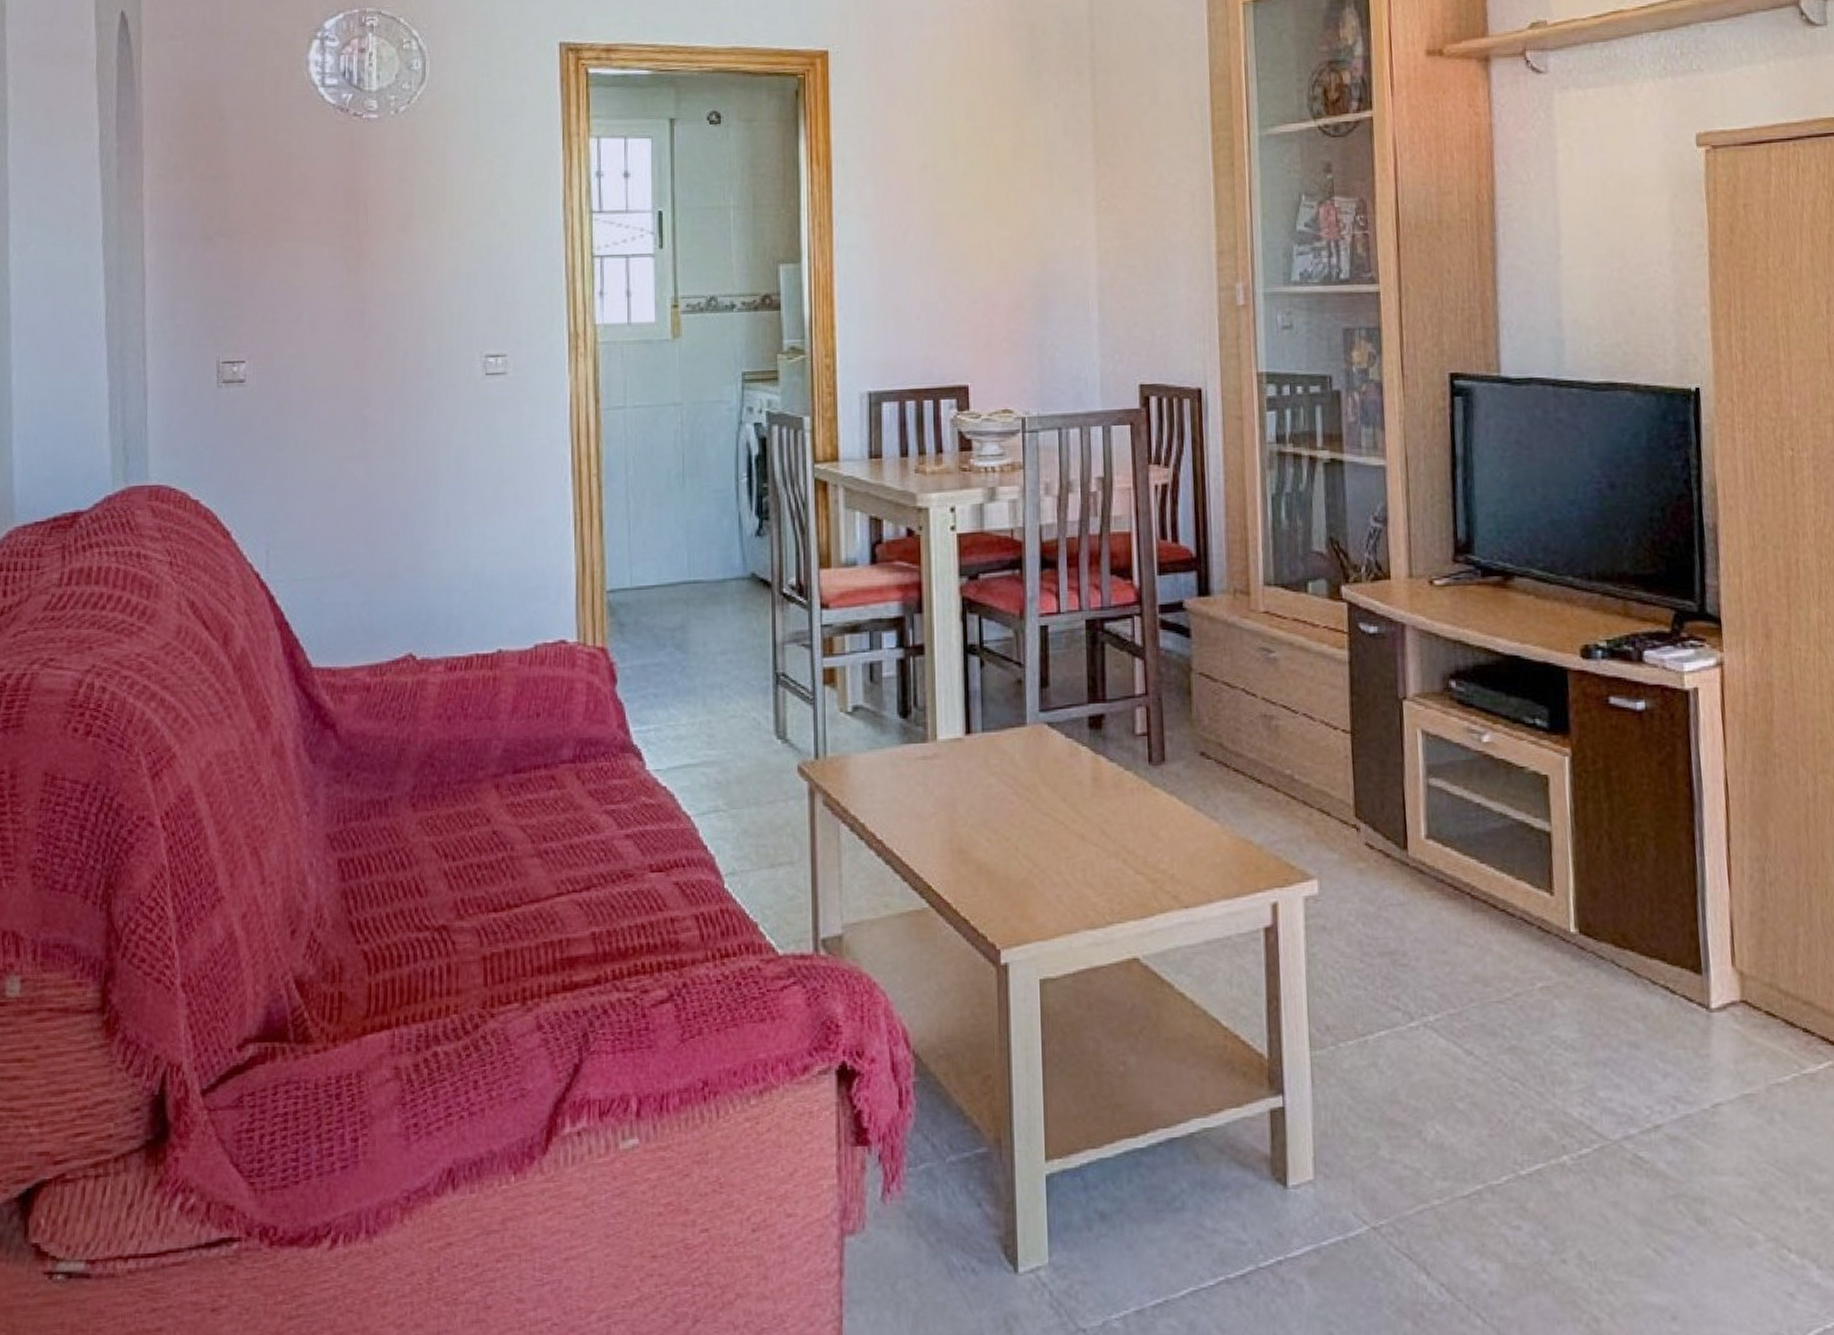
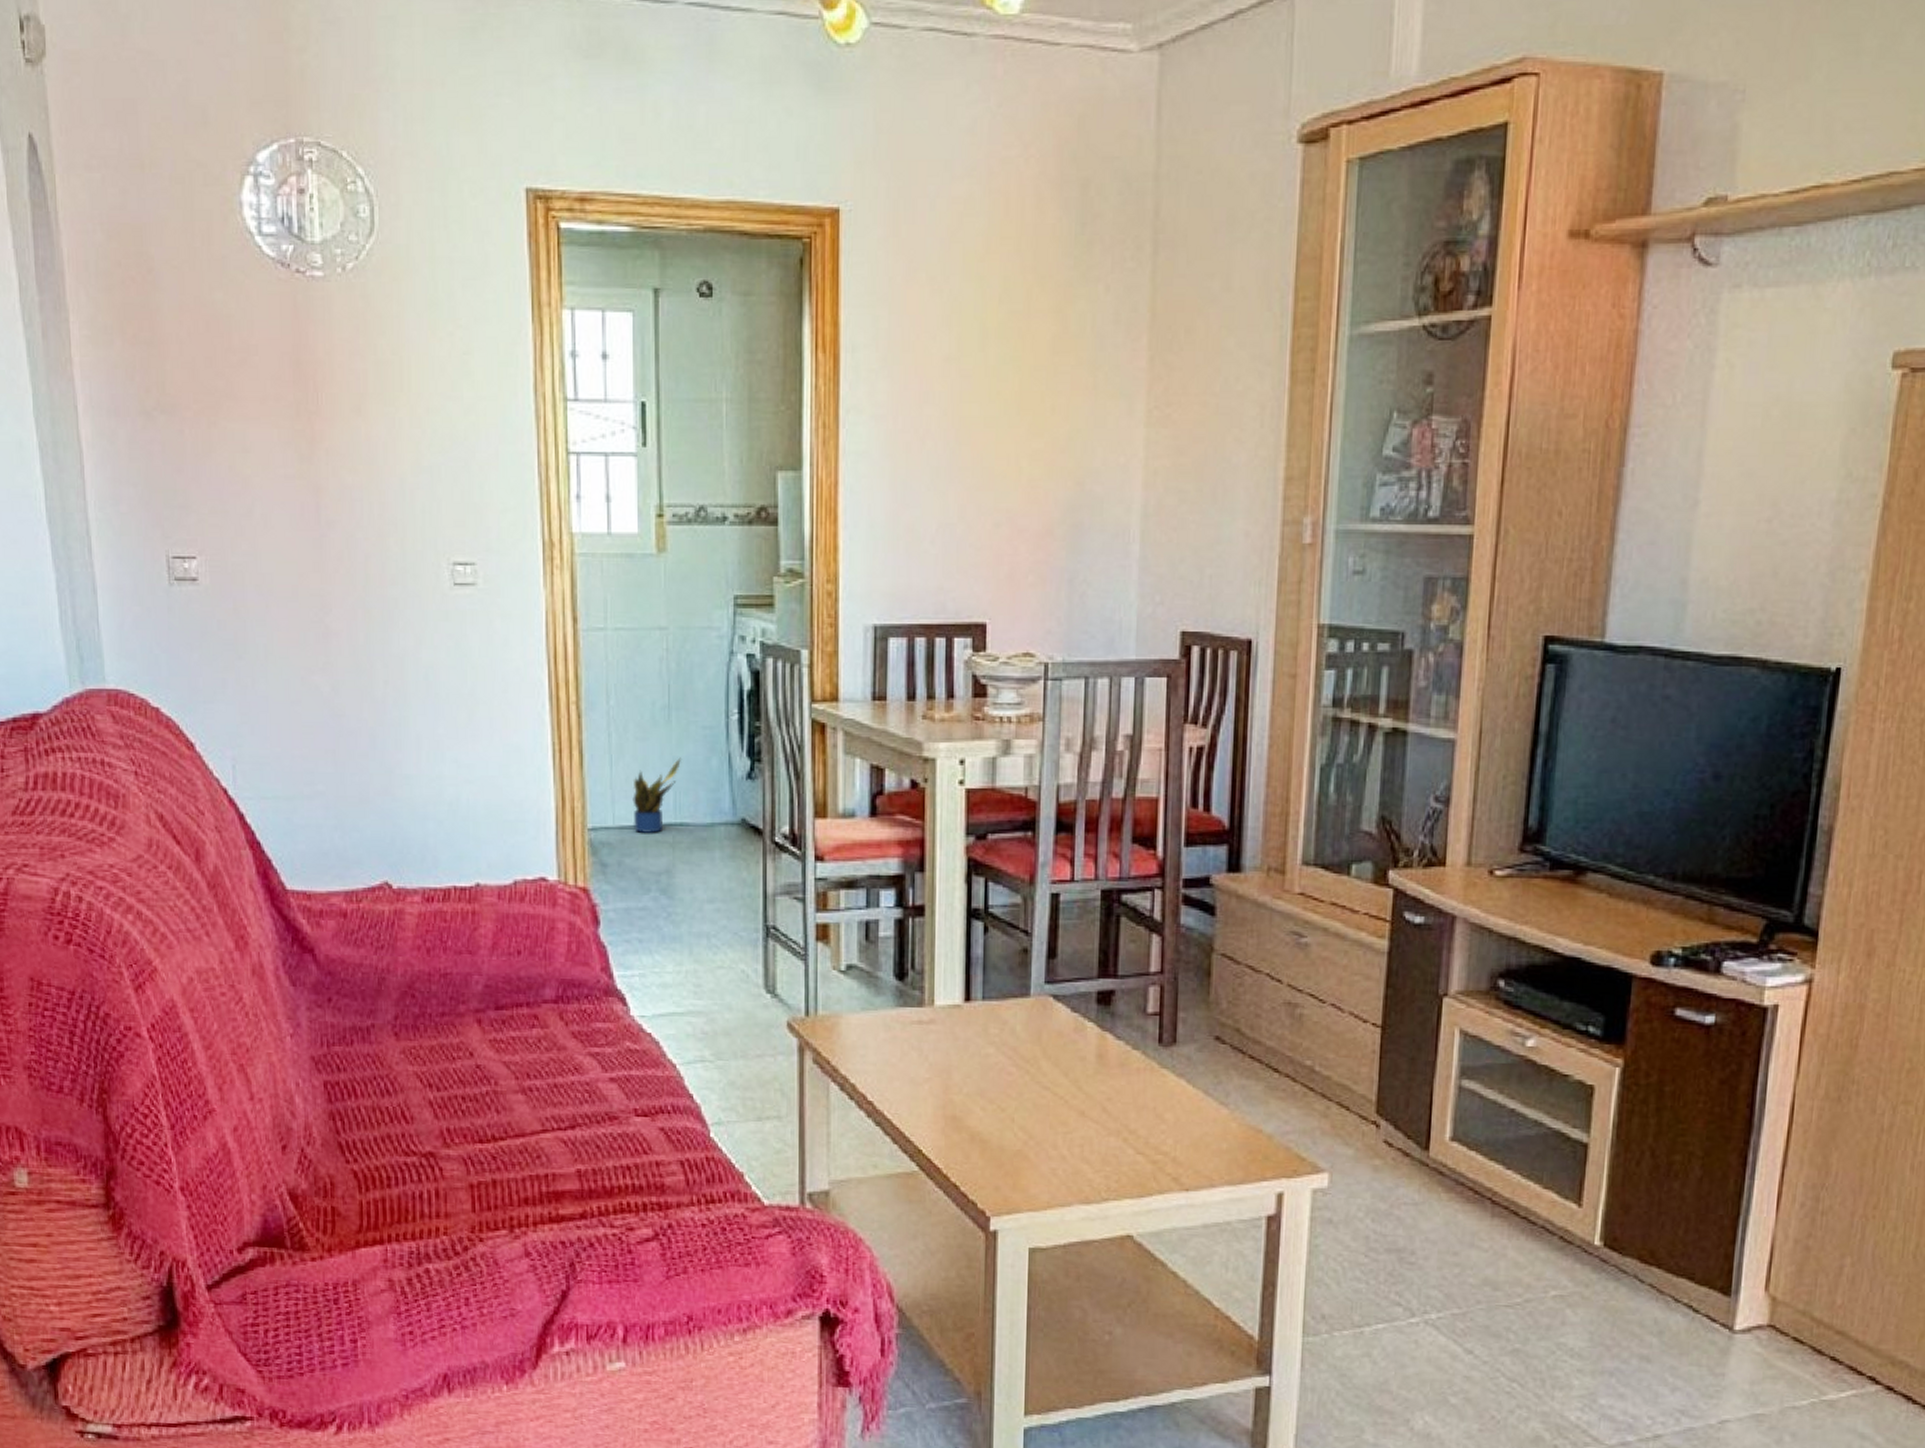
potted plant: none [649,519,695,593] -> present [632,757,681,834]

